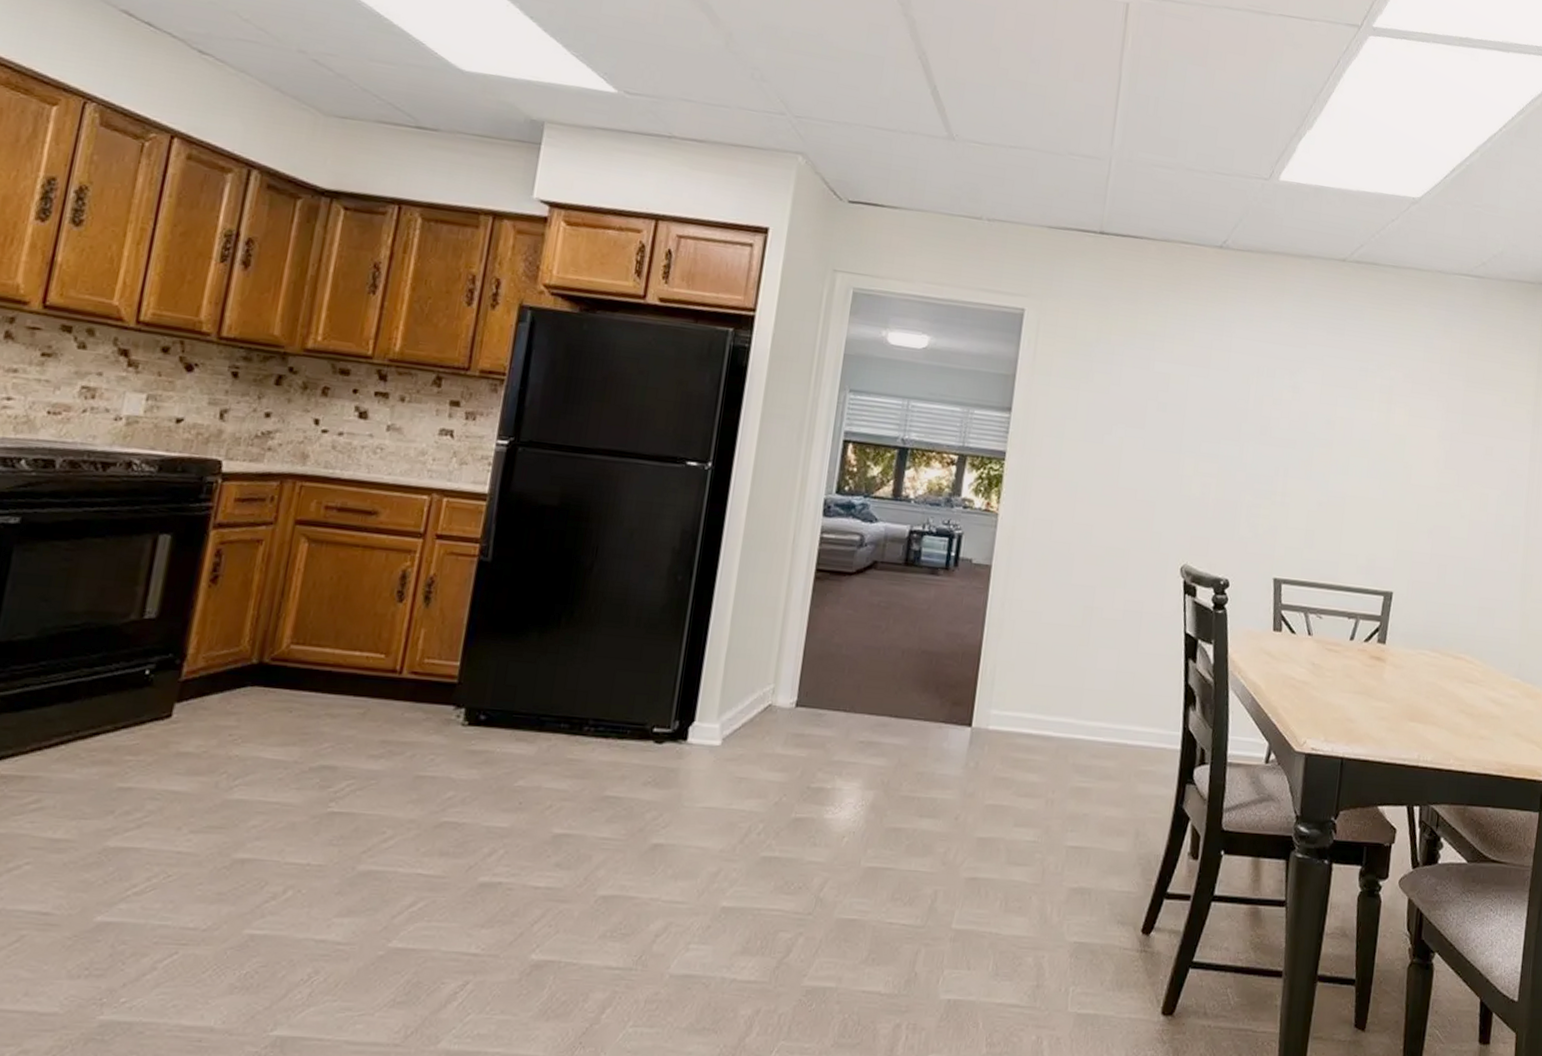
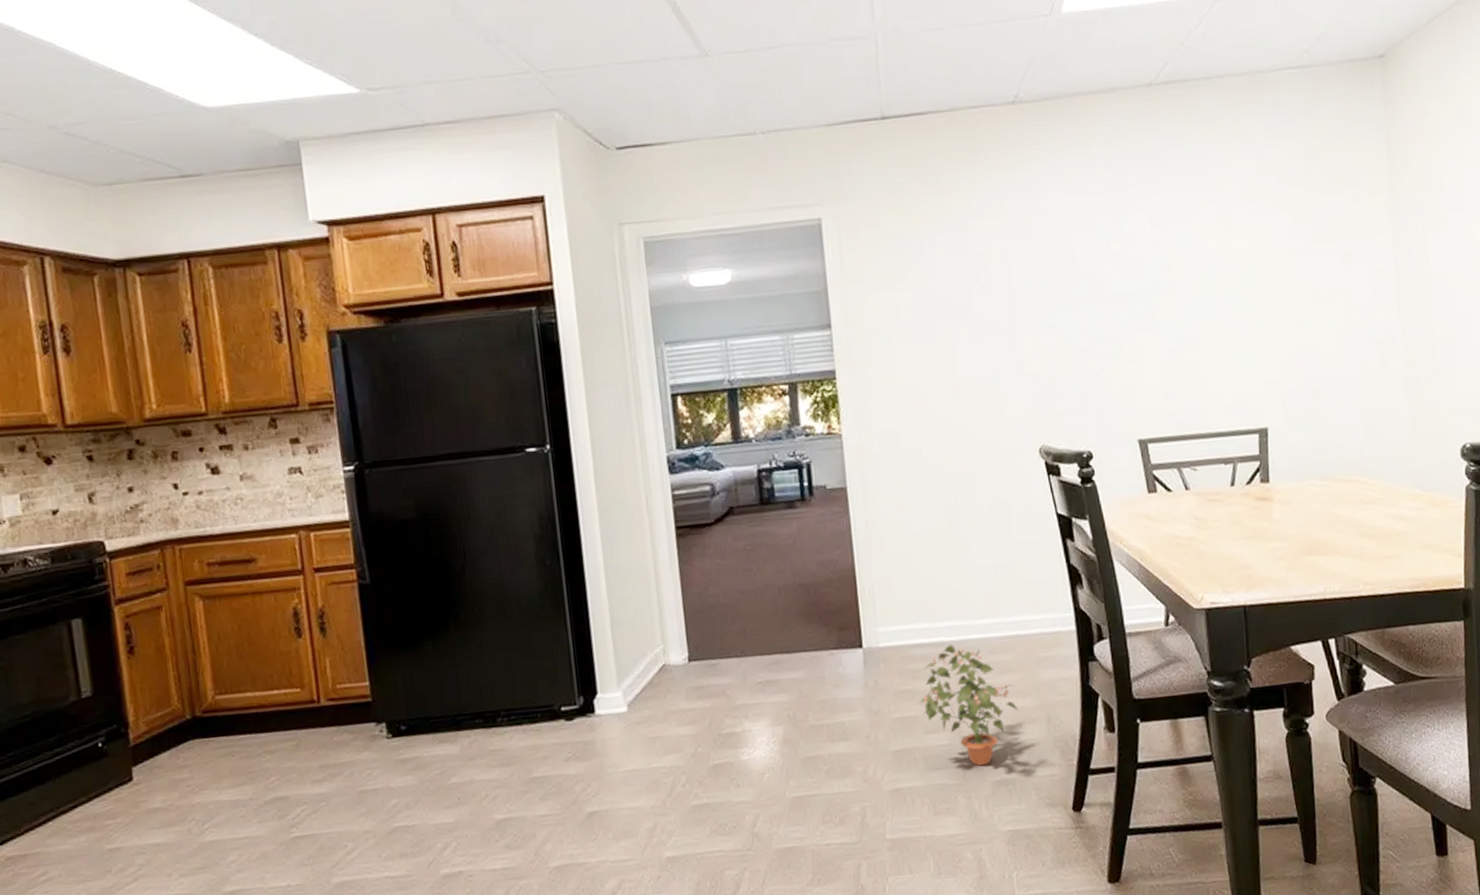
potted plant: none [1016,741,1110,870] -> present [920,645,1019,767]

